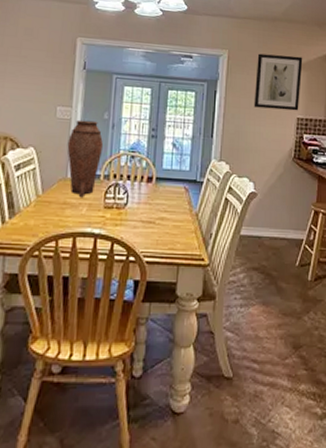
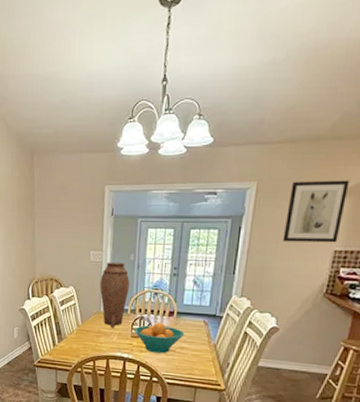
fruit bowl: none [107,190,165,227] -> present [133,322,185,354]

